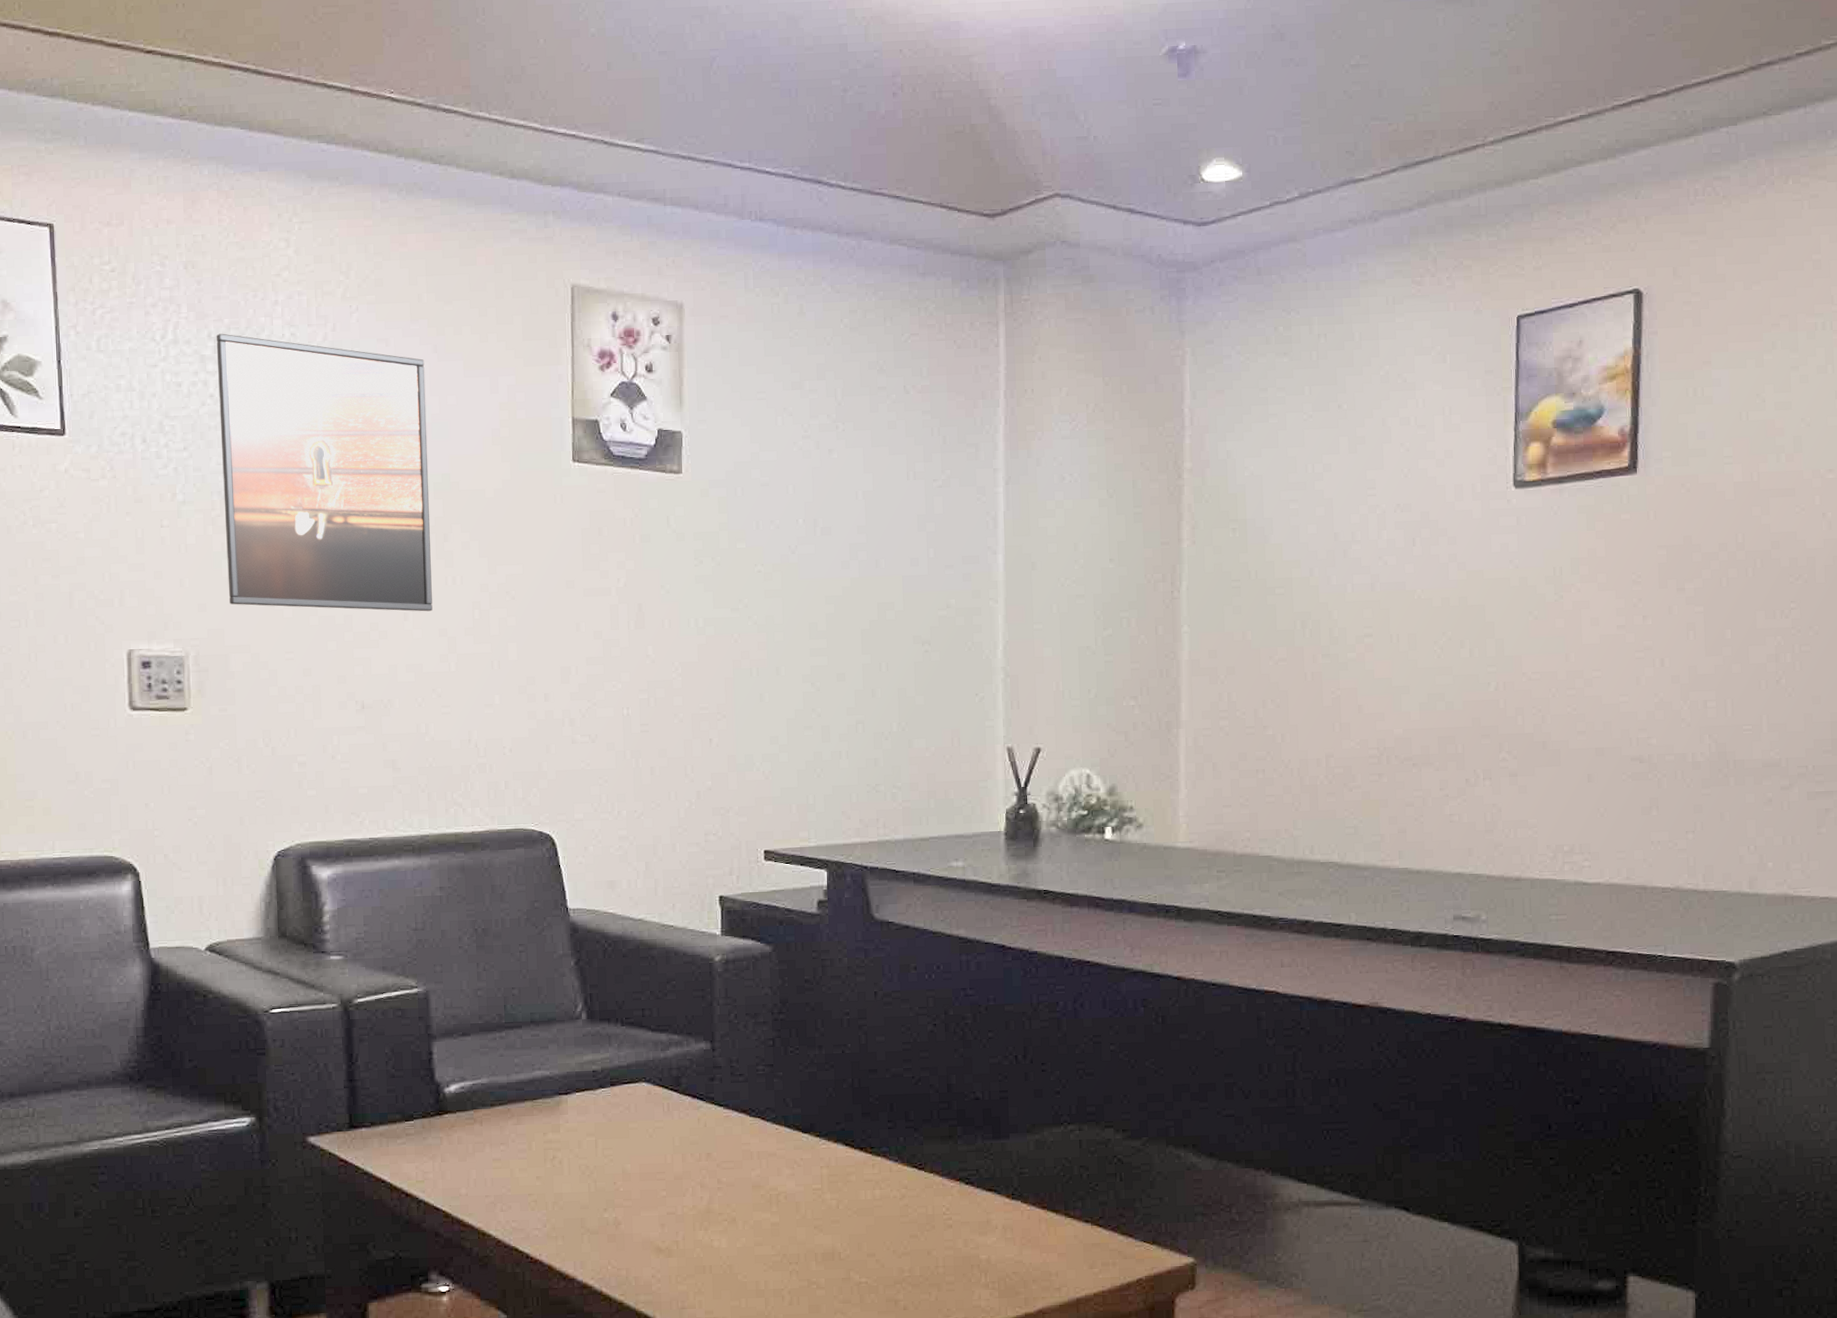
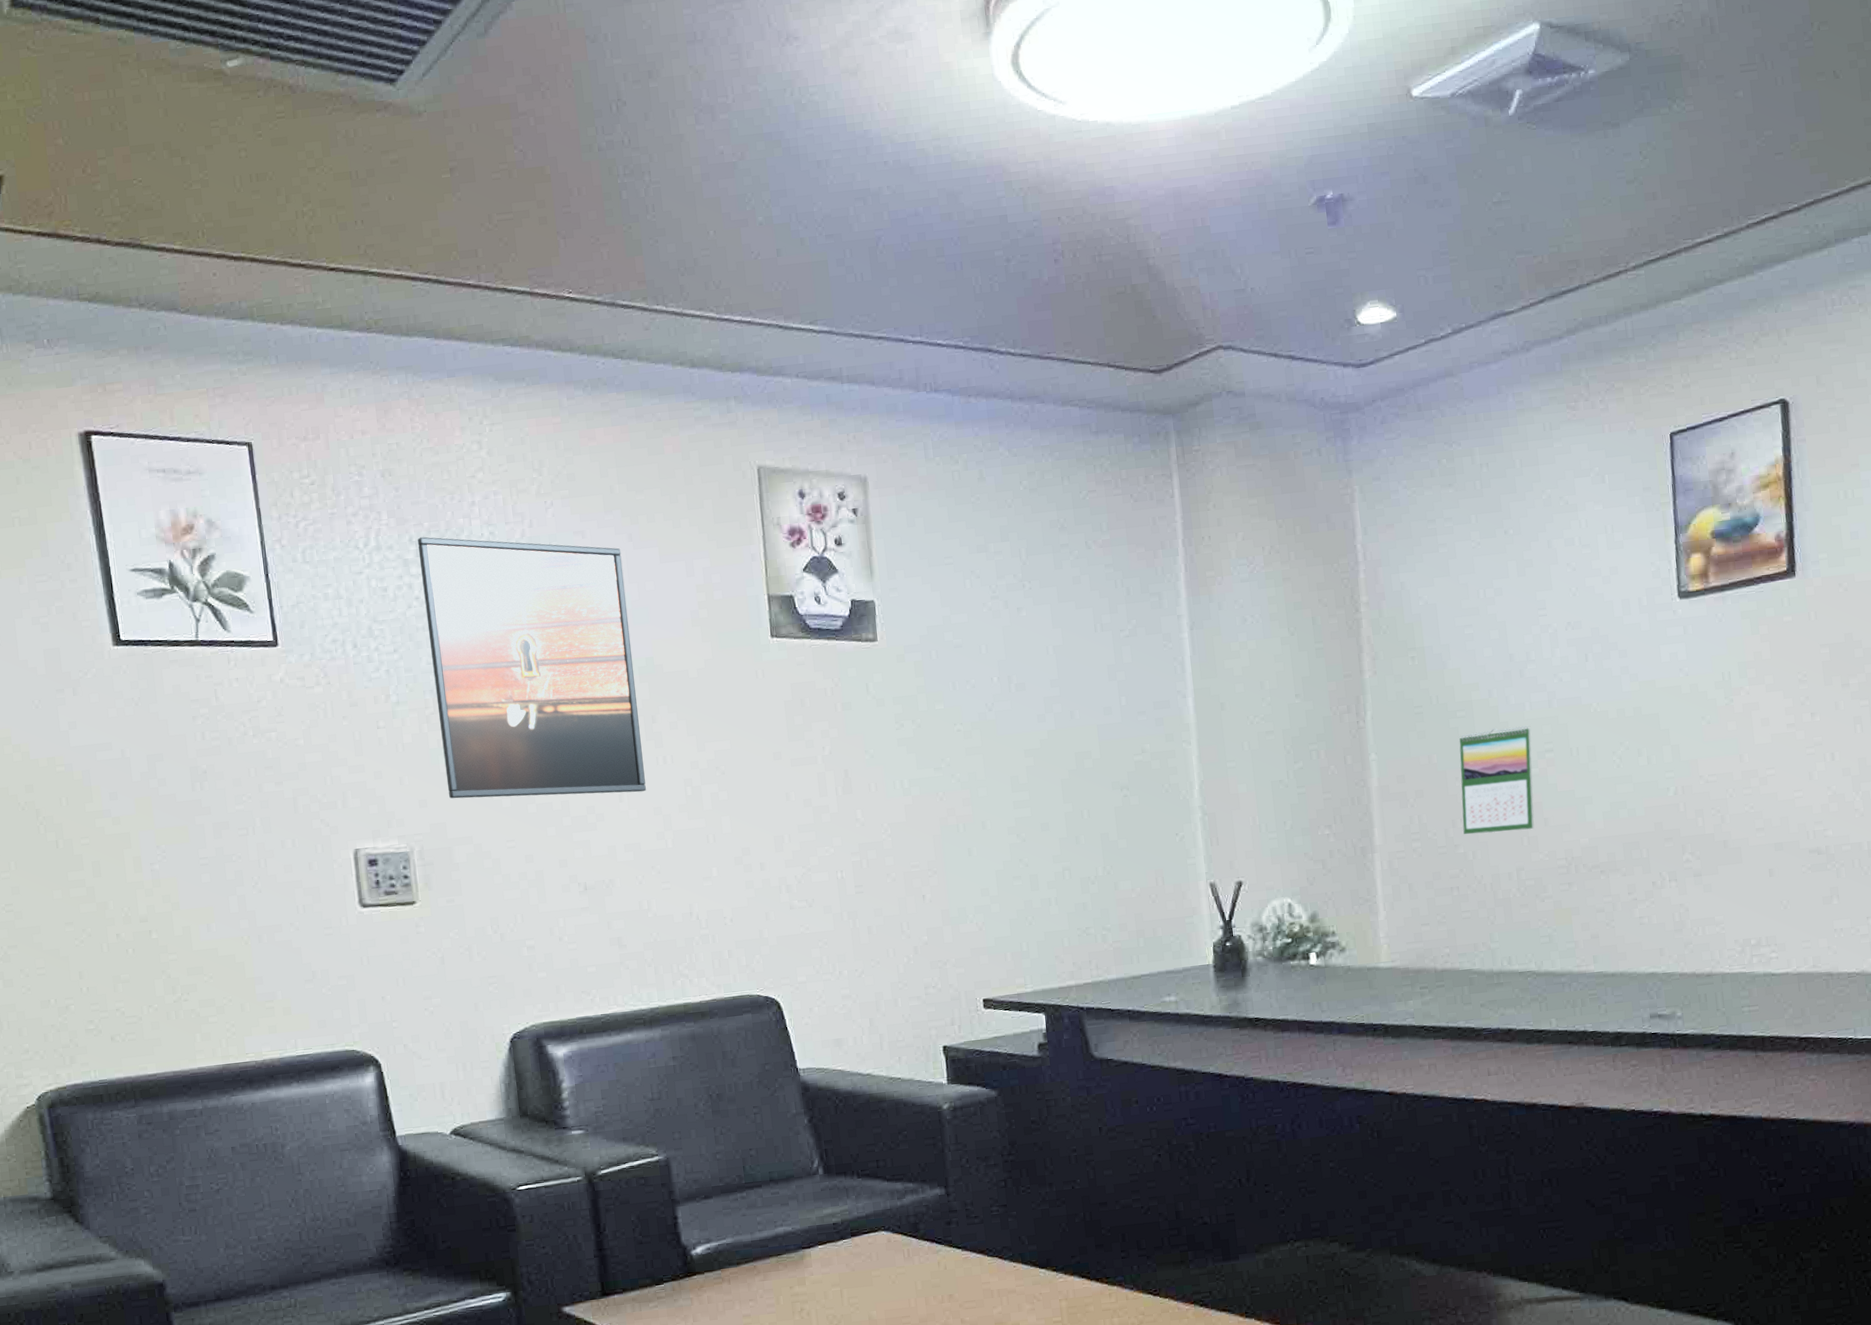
calendar: none [1273,608,1351,717] -> present [1459,725,1535,835]

